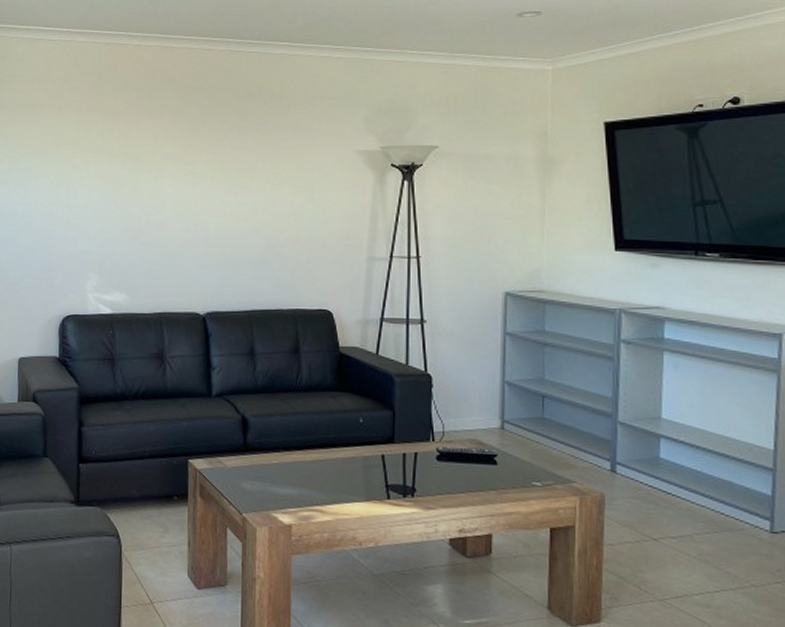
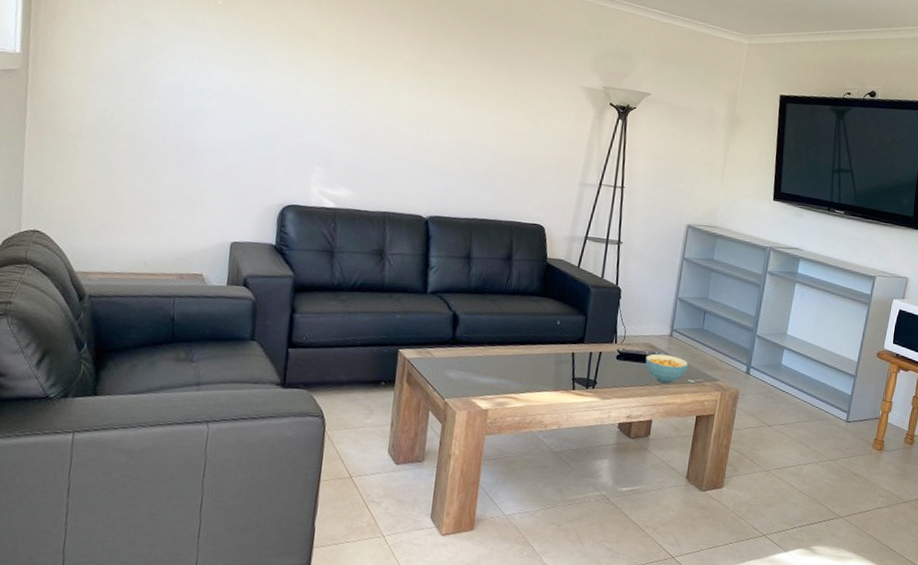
cereal bowl: none [473,451,531,488] -> present [645,353,689,384]

